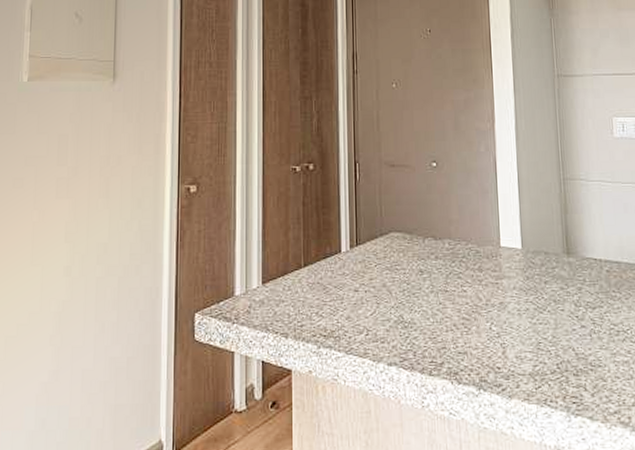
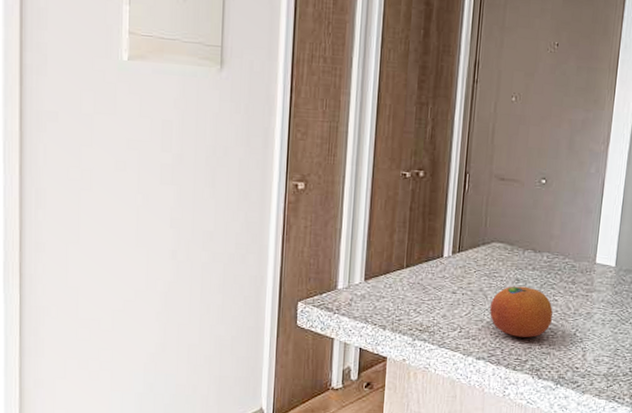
fruit: none [396,278,464,336] -> present [490,286,553,338]

